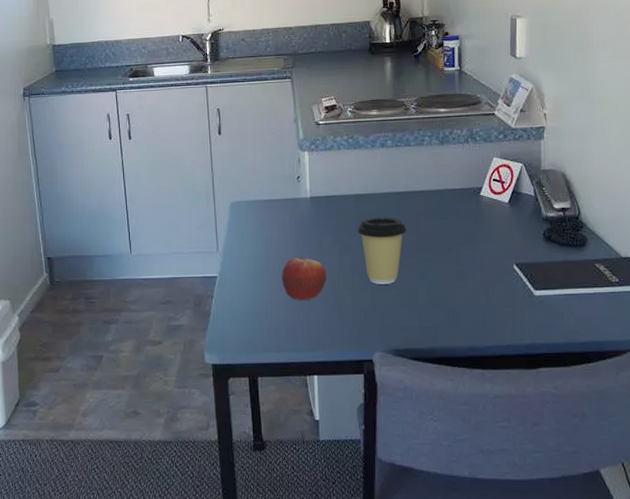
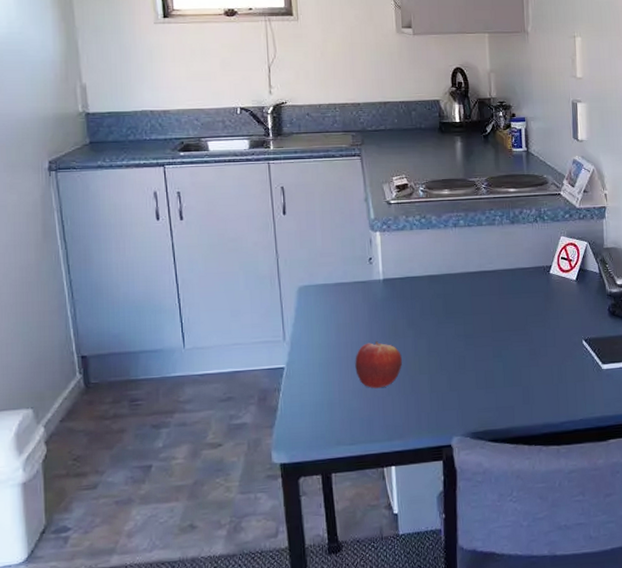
coffee cup: present [357,217,407,284] -> none [432,297,481,367]

